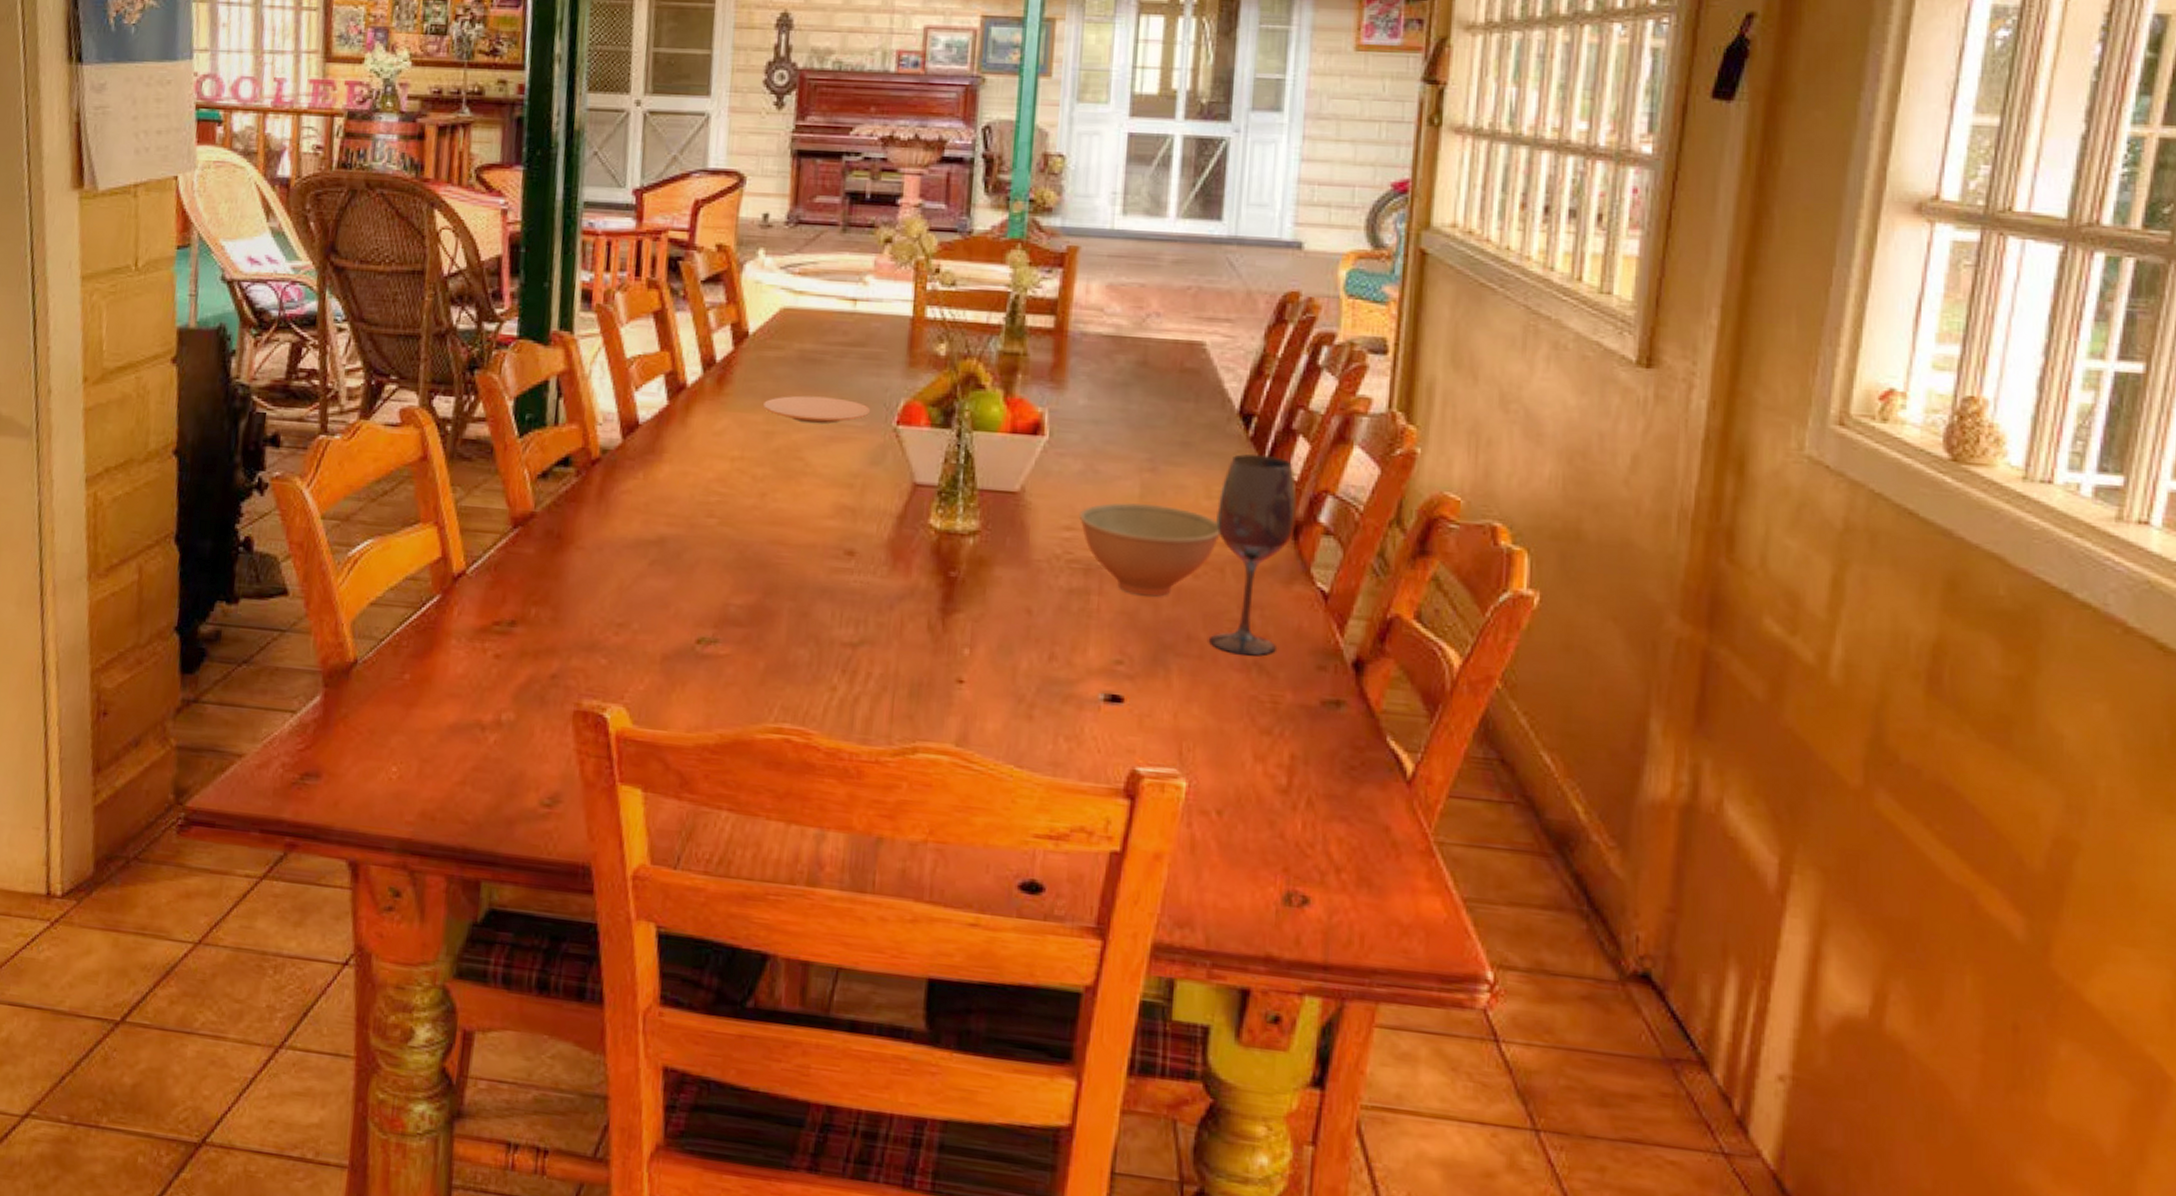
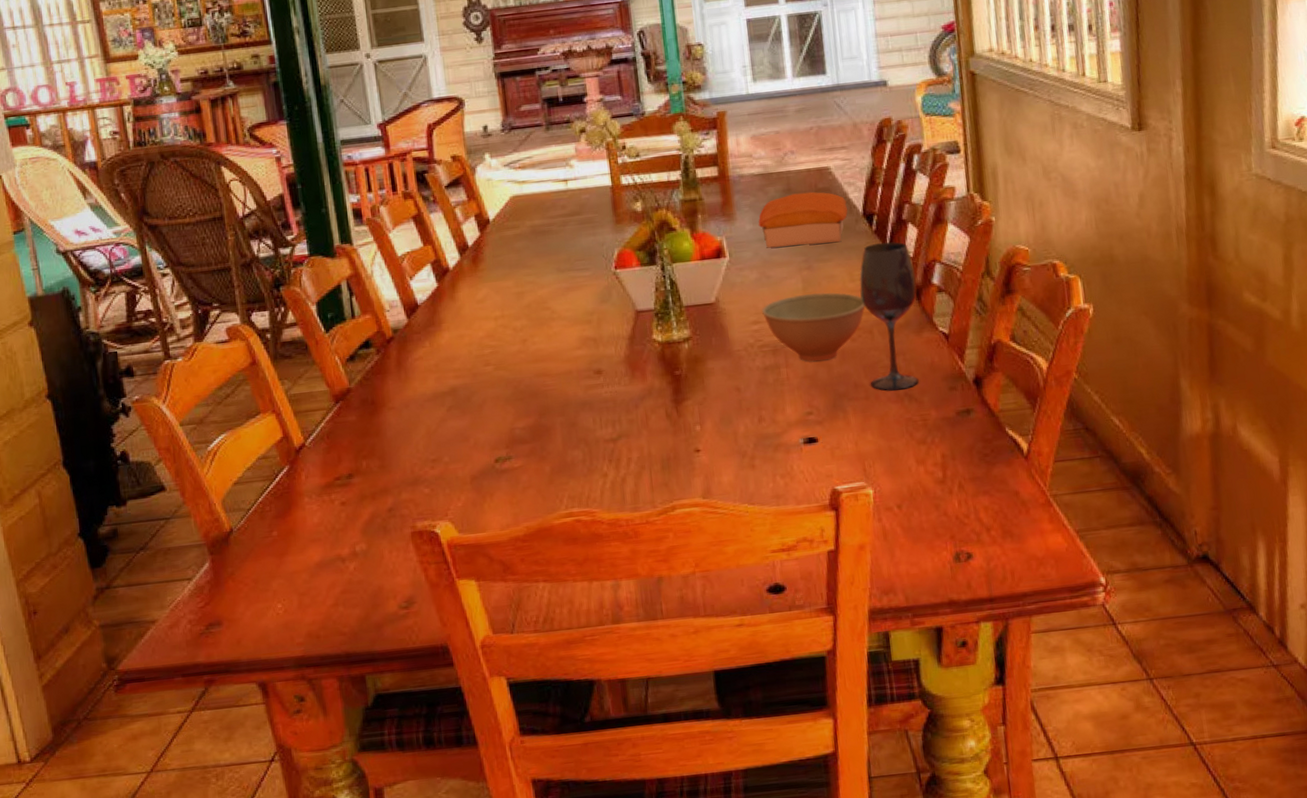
plate: present [763,395,870,424] -> none [511,257,593,281]
bread loaf: none [1095,368,1220,444] -> present [758,191,848,248]

